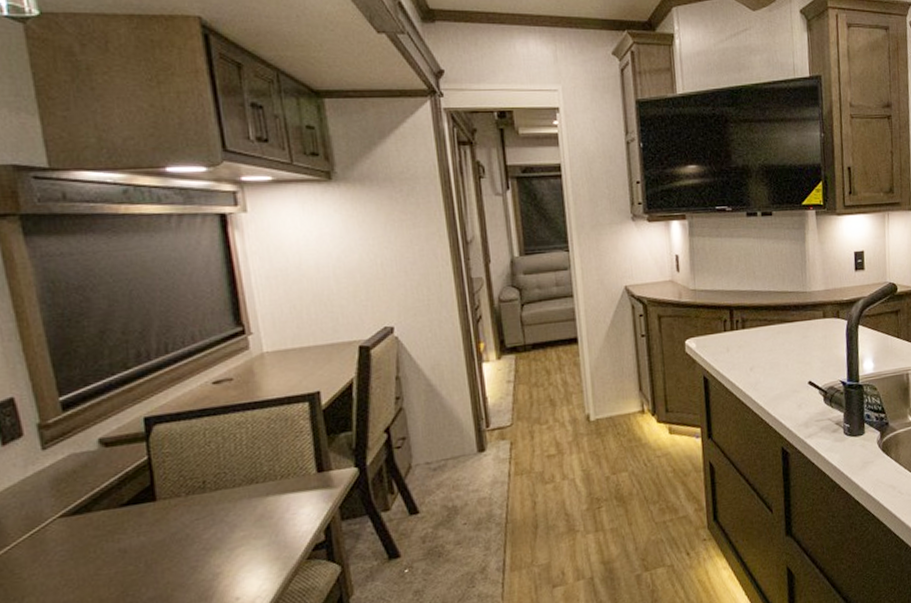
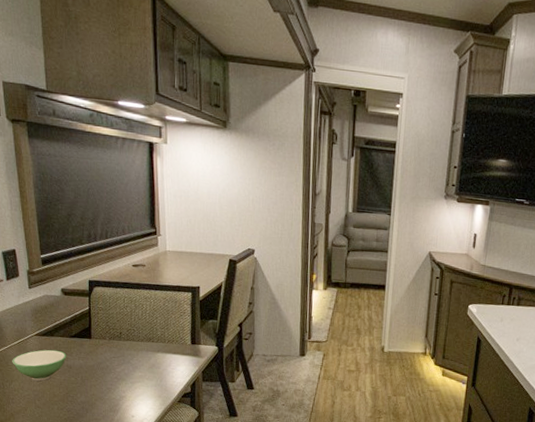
bowl: none [20,530,117,588] -> present [12,349,67,382]

